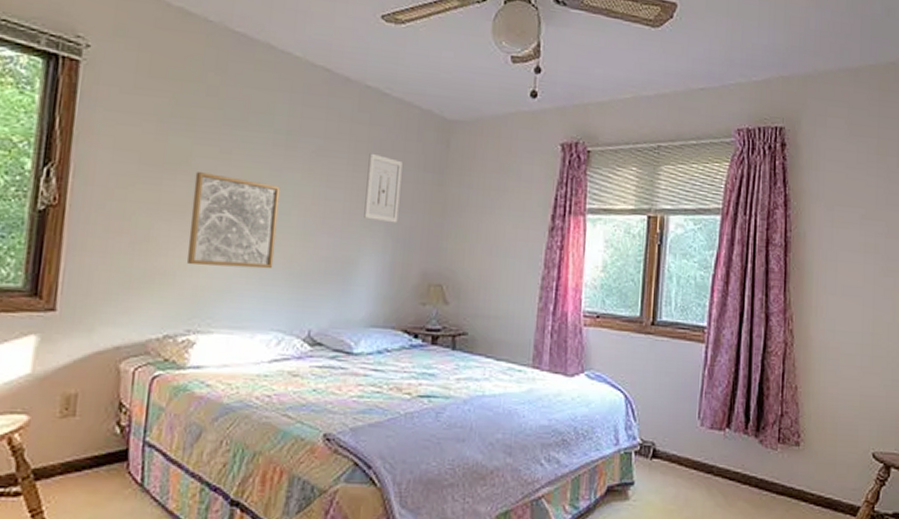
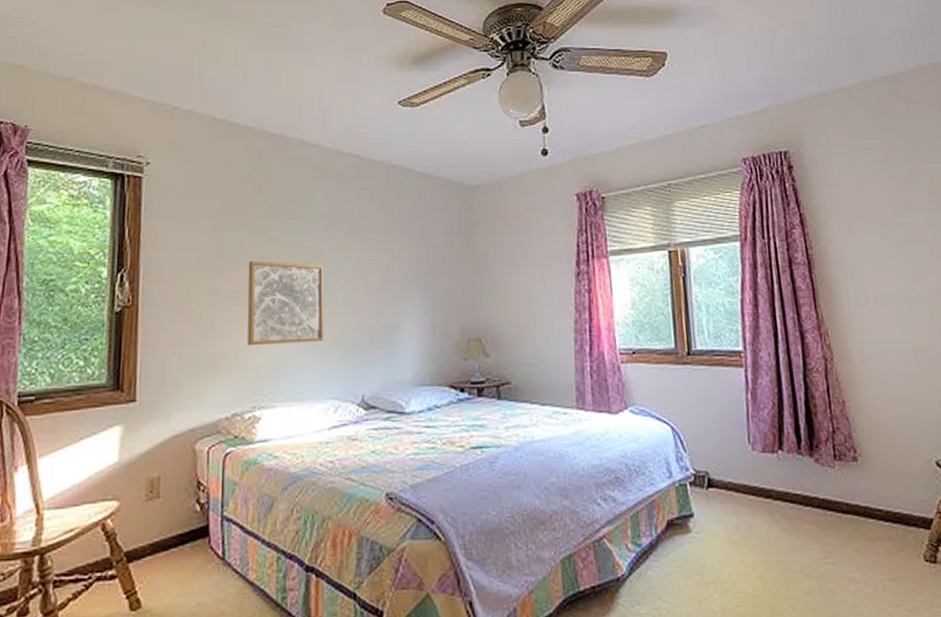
wall art: present [364,153,403,224] -> none [400,224,433,287]

